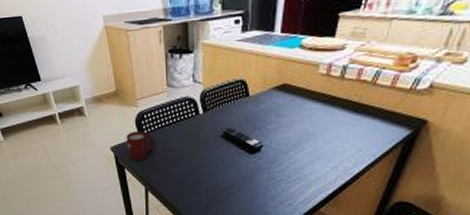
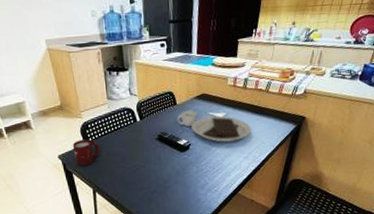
placemat: none [248,104,346,146] -> present [177,110,251,142]

